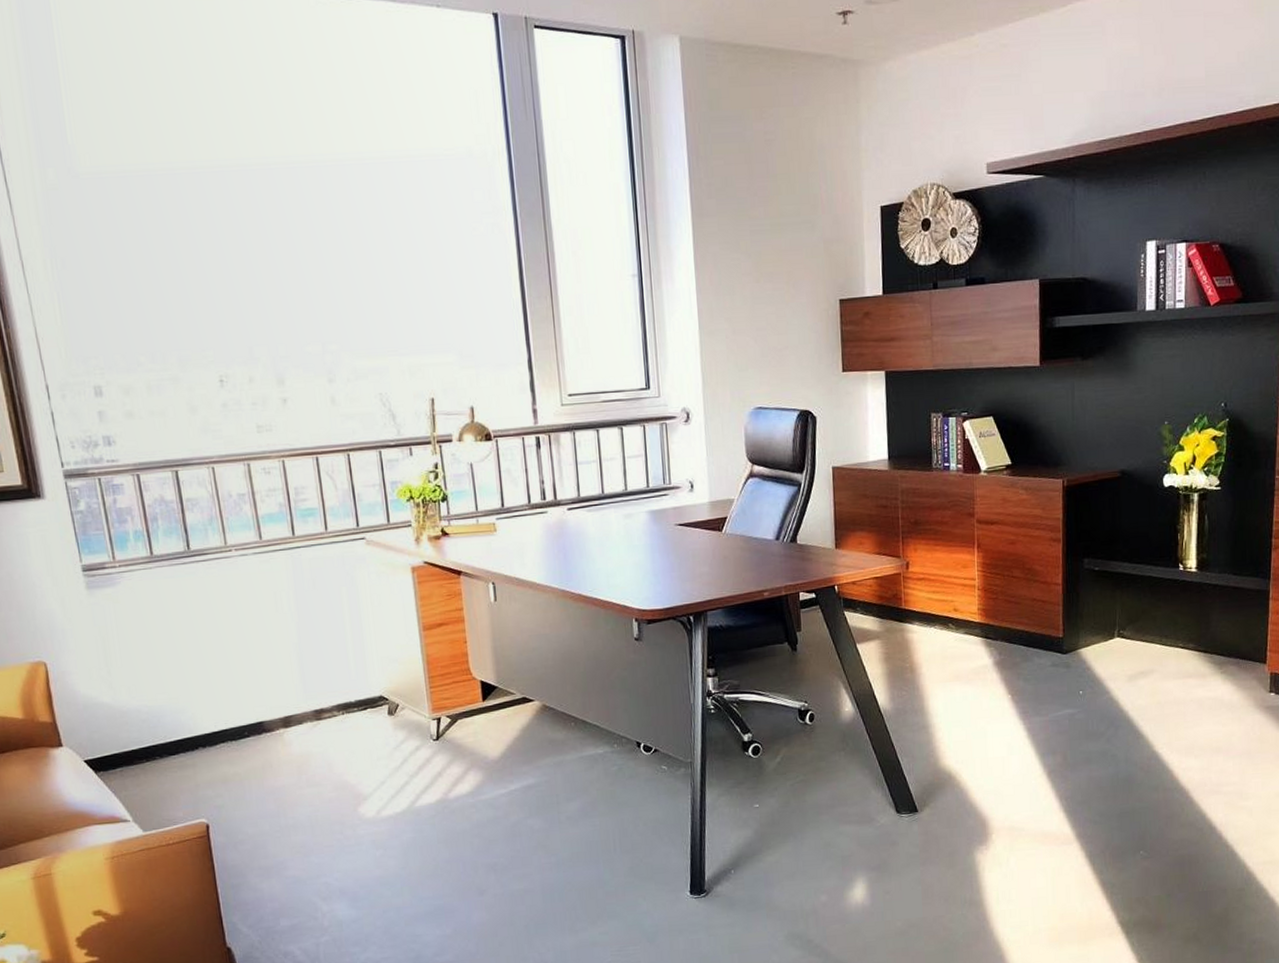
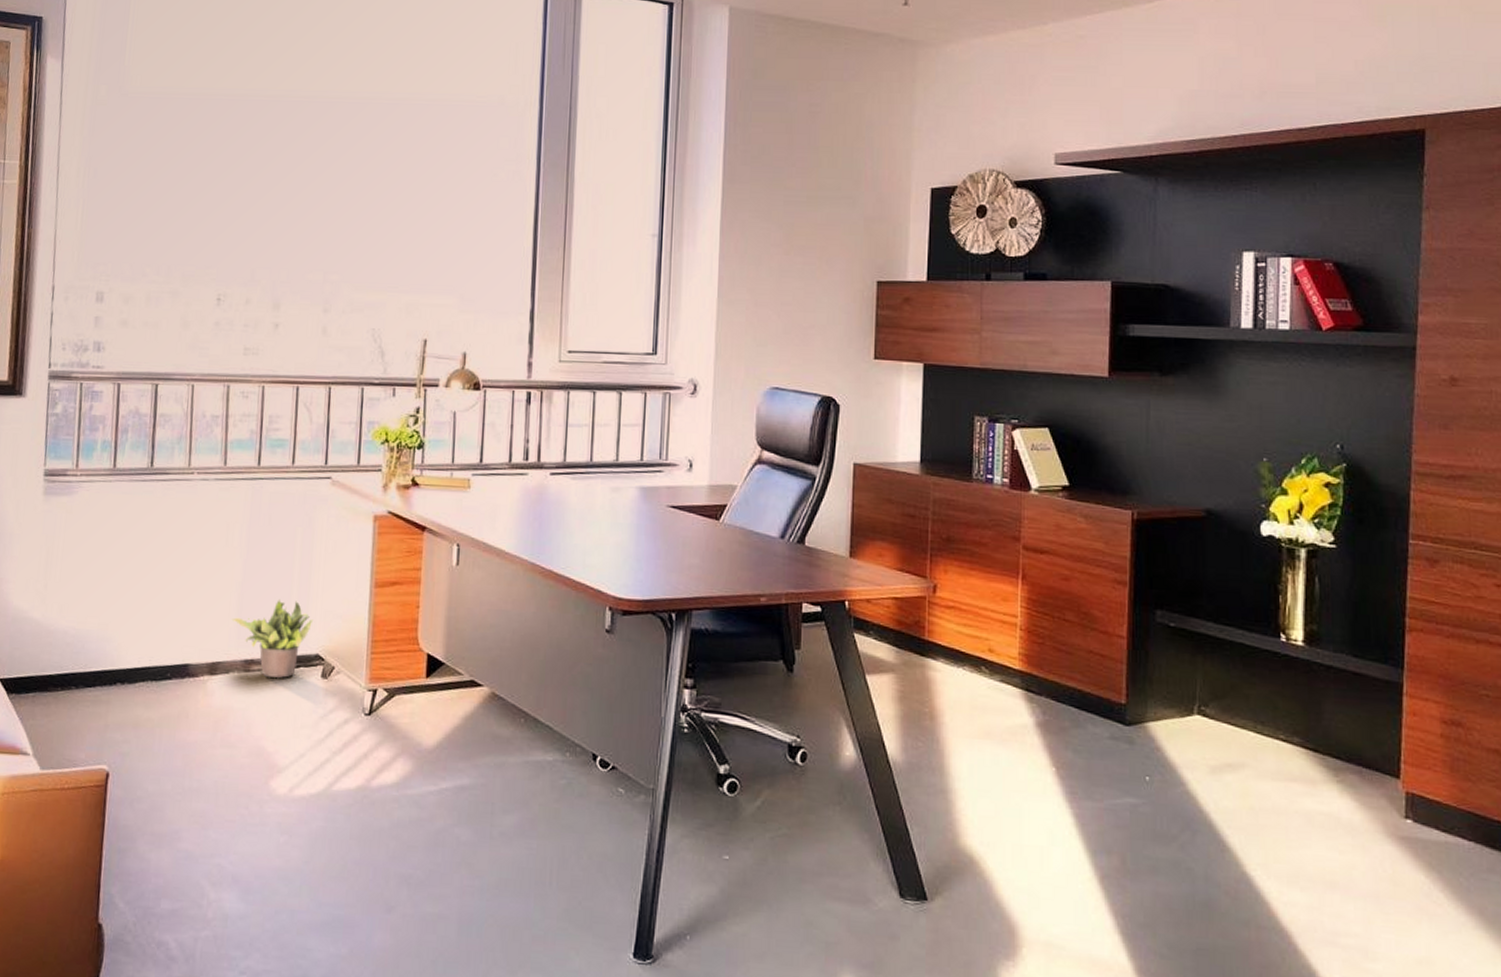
potted plant: none [295,652,372,722] -> present [231,600,314,678]

